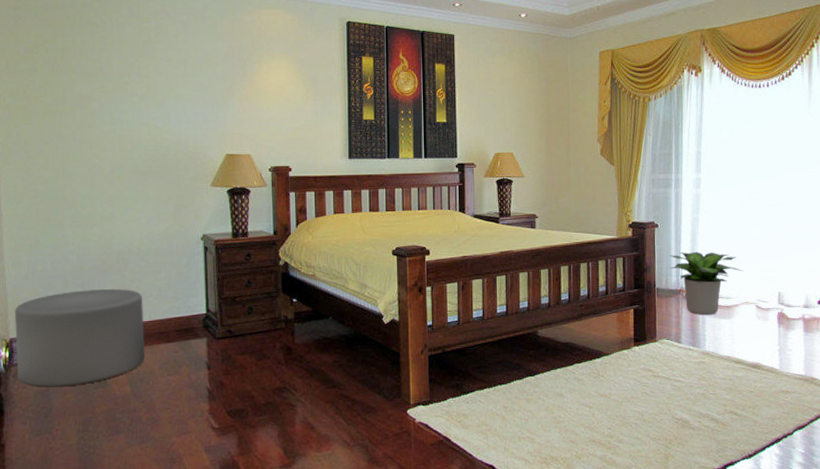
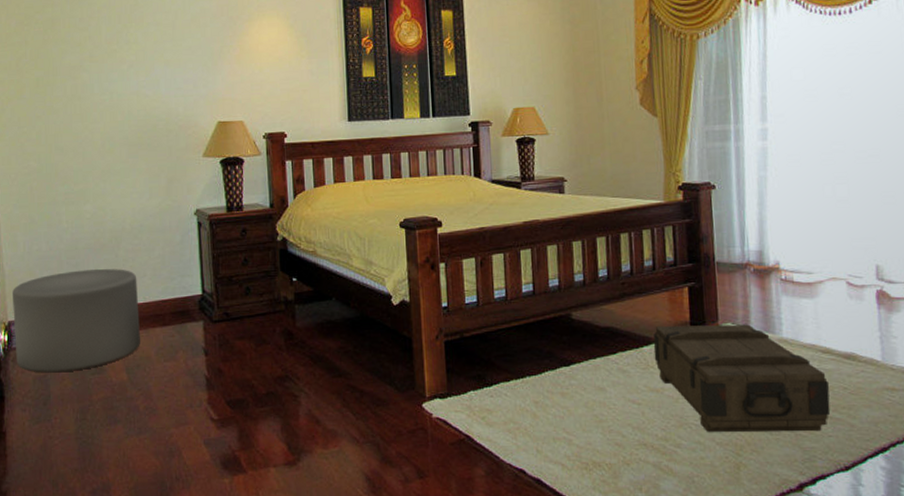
ammo crate: none [604,340,740,429] -> present [653,324,831,432]
potted plant: present [670,252,743,315] -> none [731,217,828,294]

